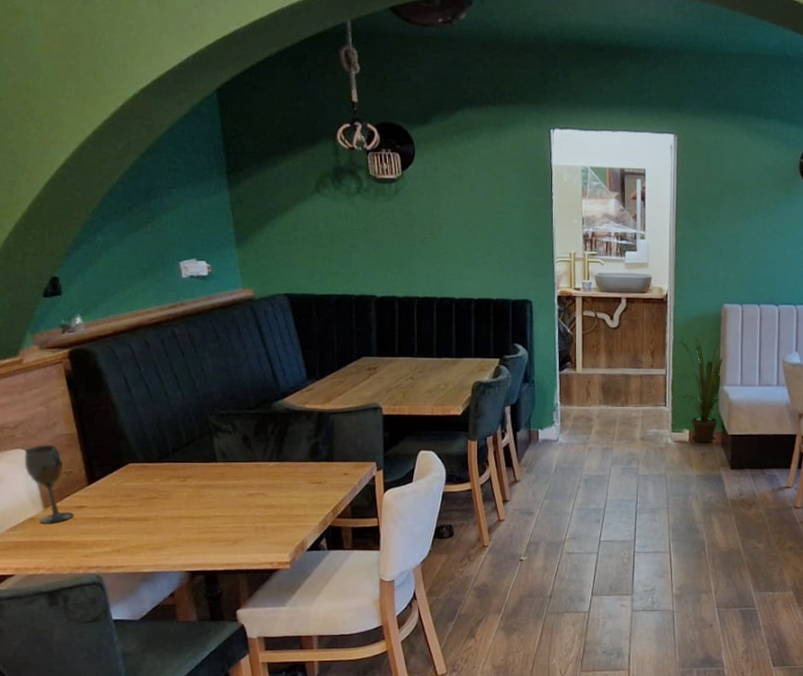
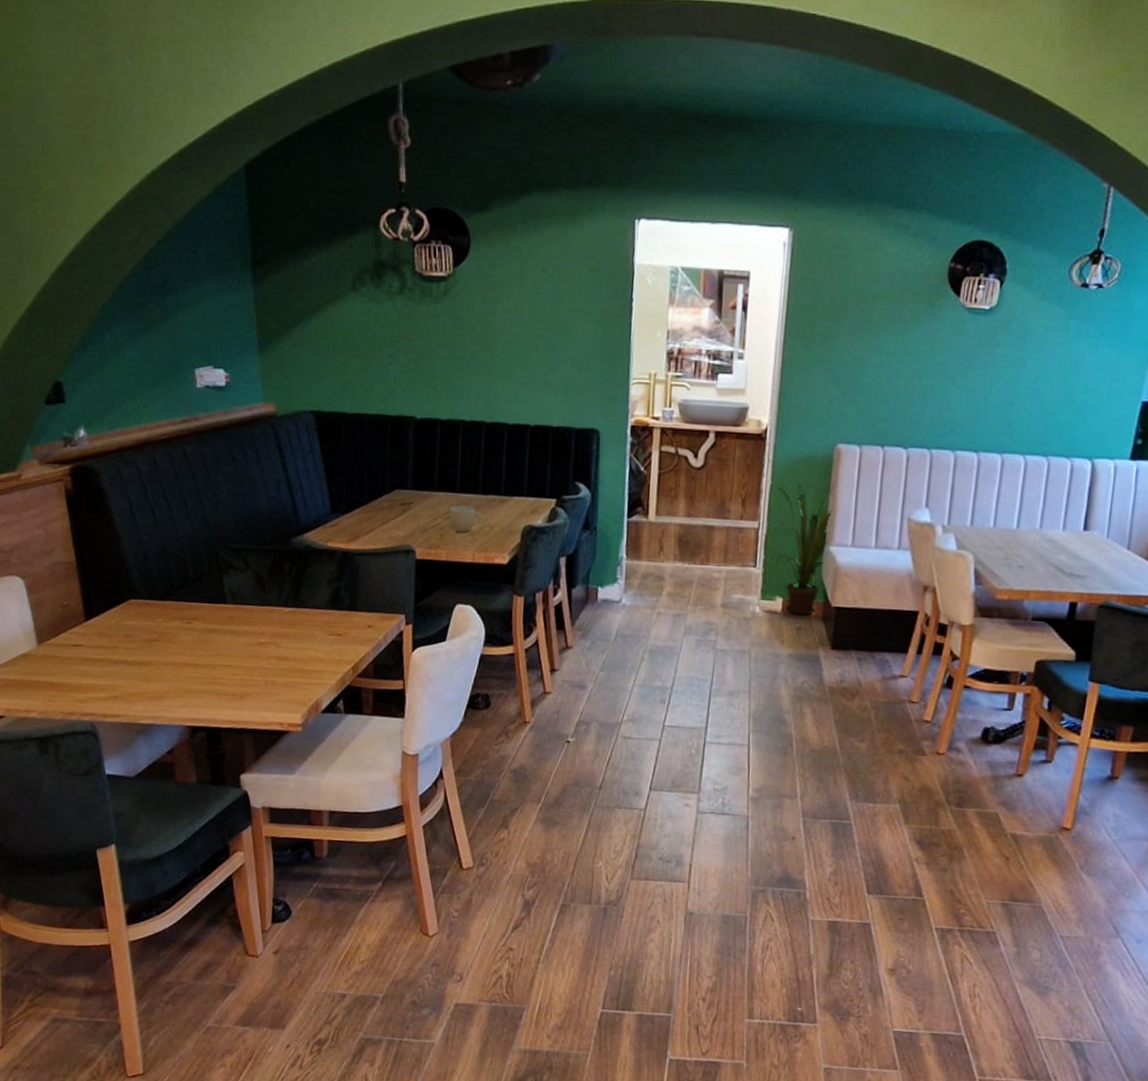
wine glass: present [24,445,73,525] -> none [18,573,68,663]
cup: none [408,367,438,390] -> present [448,505,483,533]

